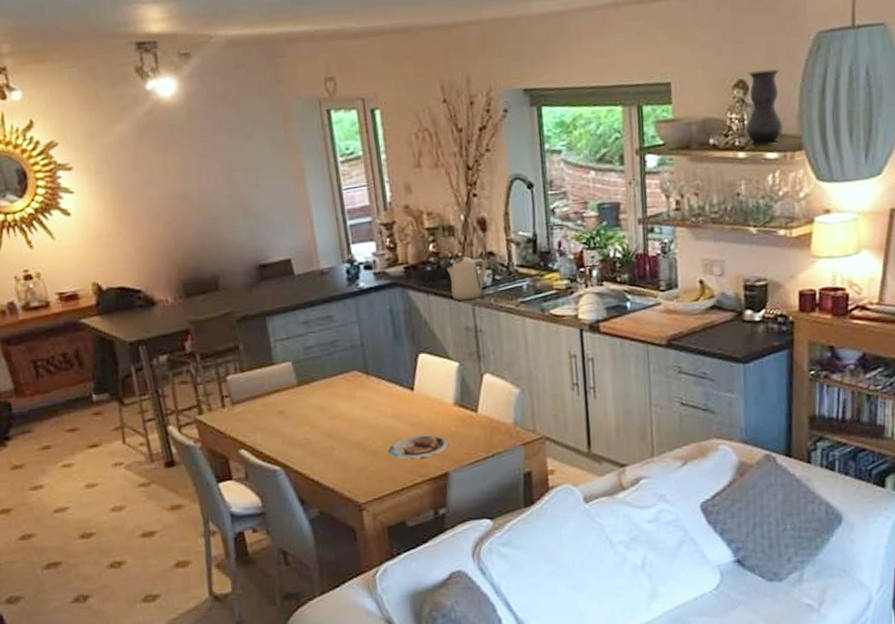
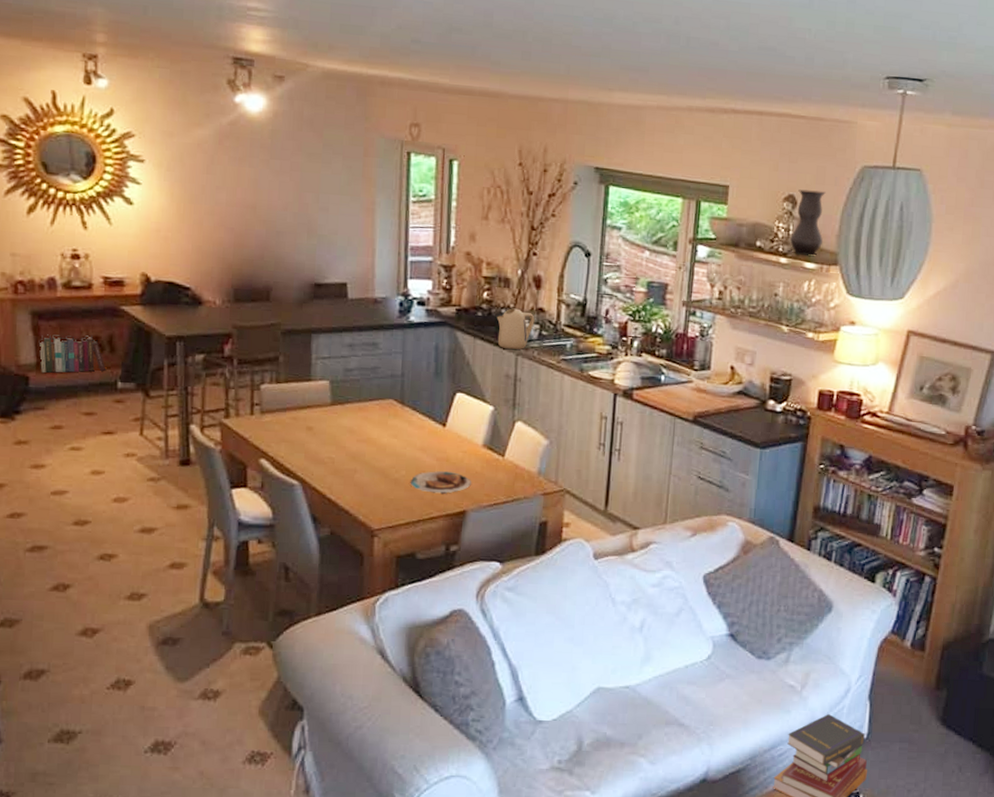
books: none [12,353,79,397] -> present [39,334,106,373]

